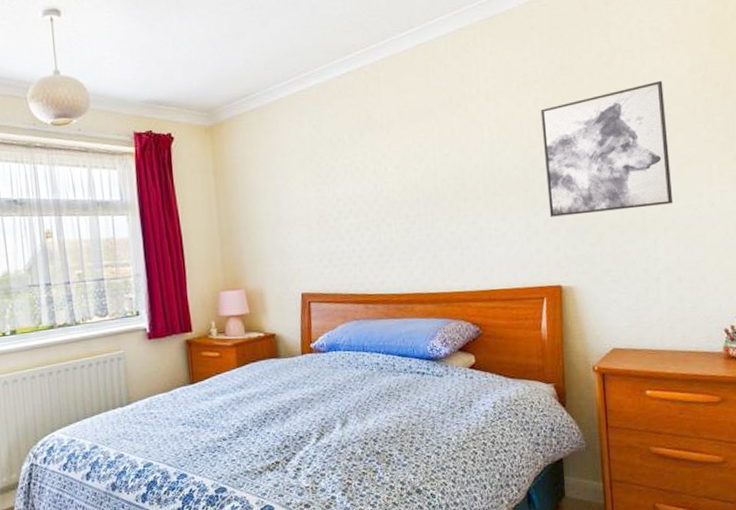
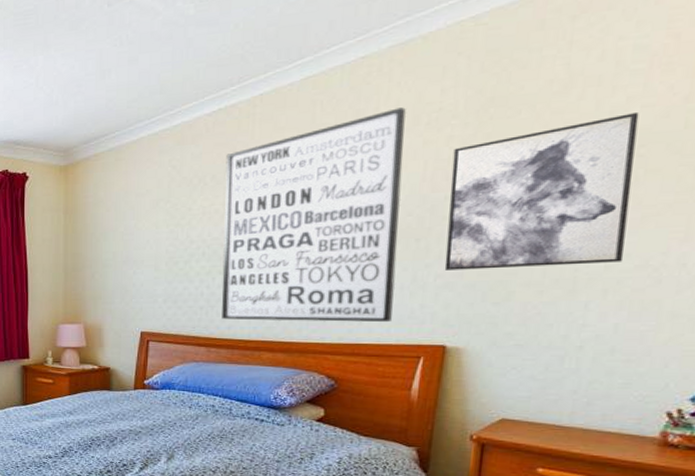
wall art: none [359,73,516,275] -> present [222,107,406,323]

